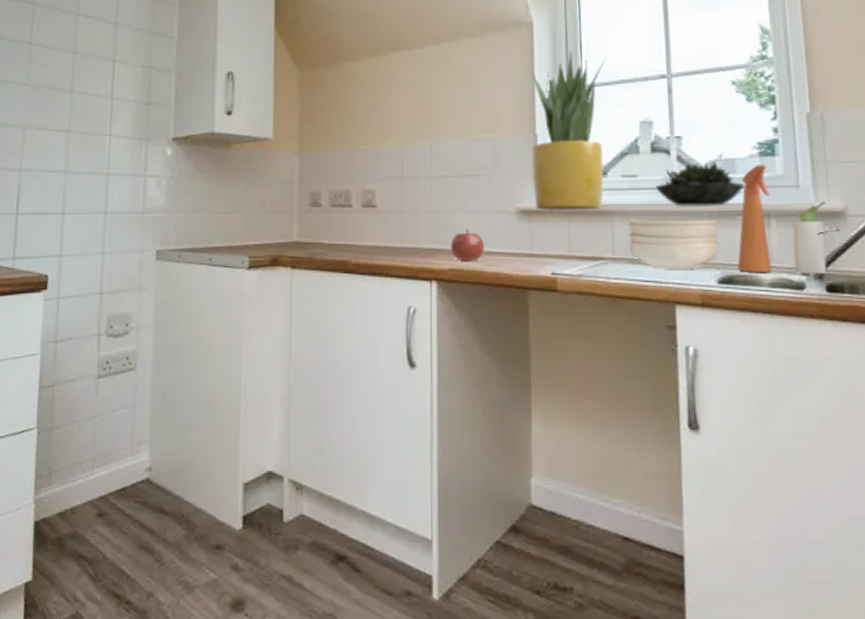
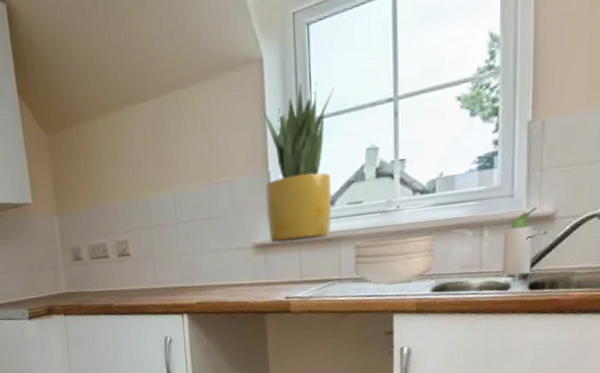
fruit: present [451,228,485,262] -> none [197,265,227,295]
succulent plant: present [656,161,744,207] -> none [379,179,462,227]
spray bottle: present [738,165,772,272] -> none [451,178,486,280]

